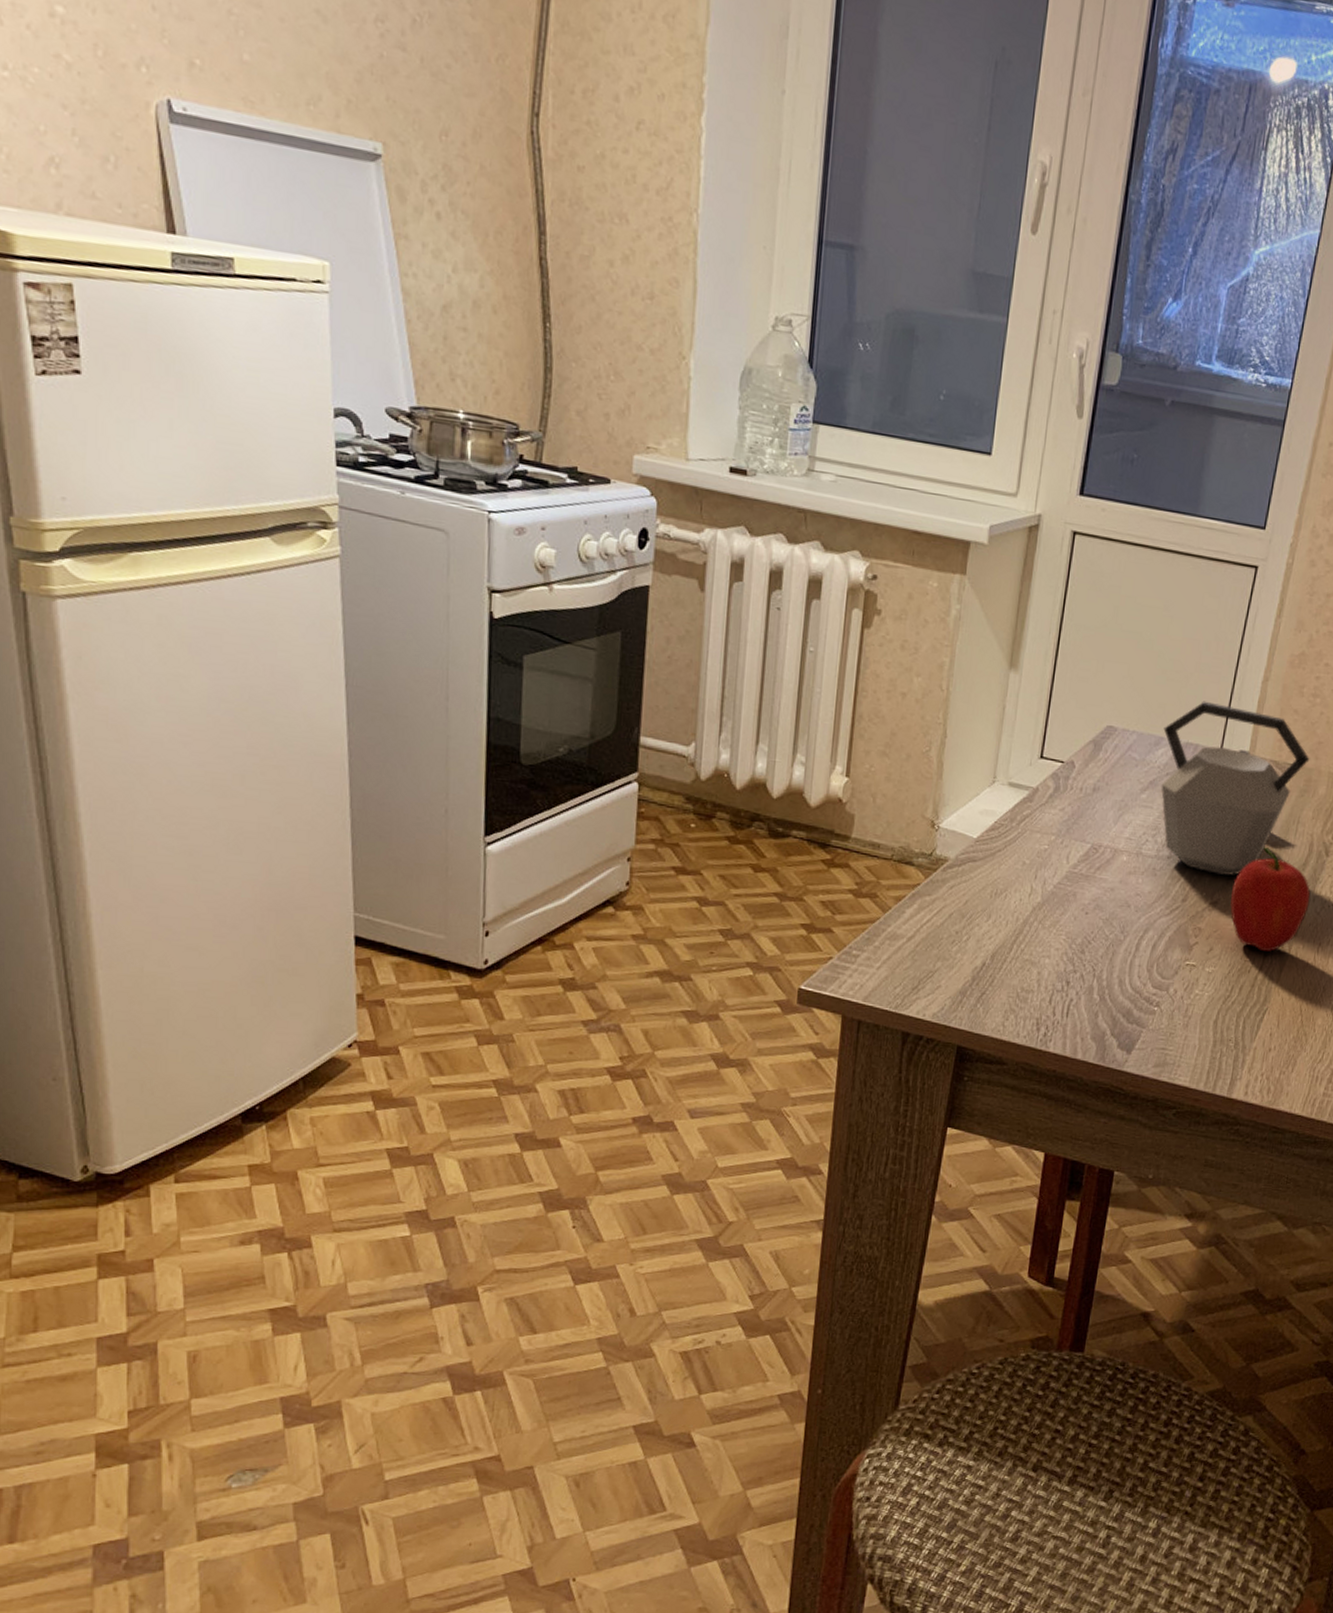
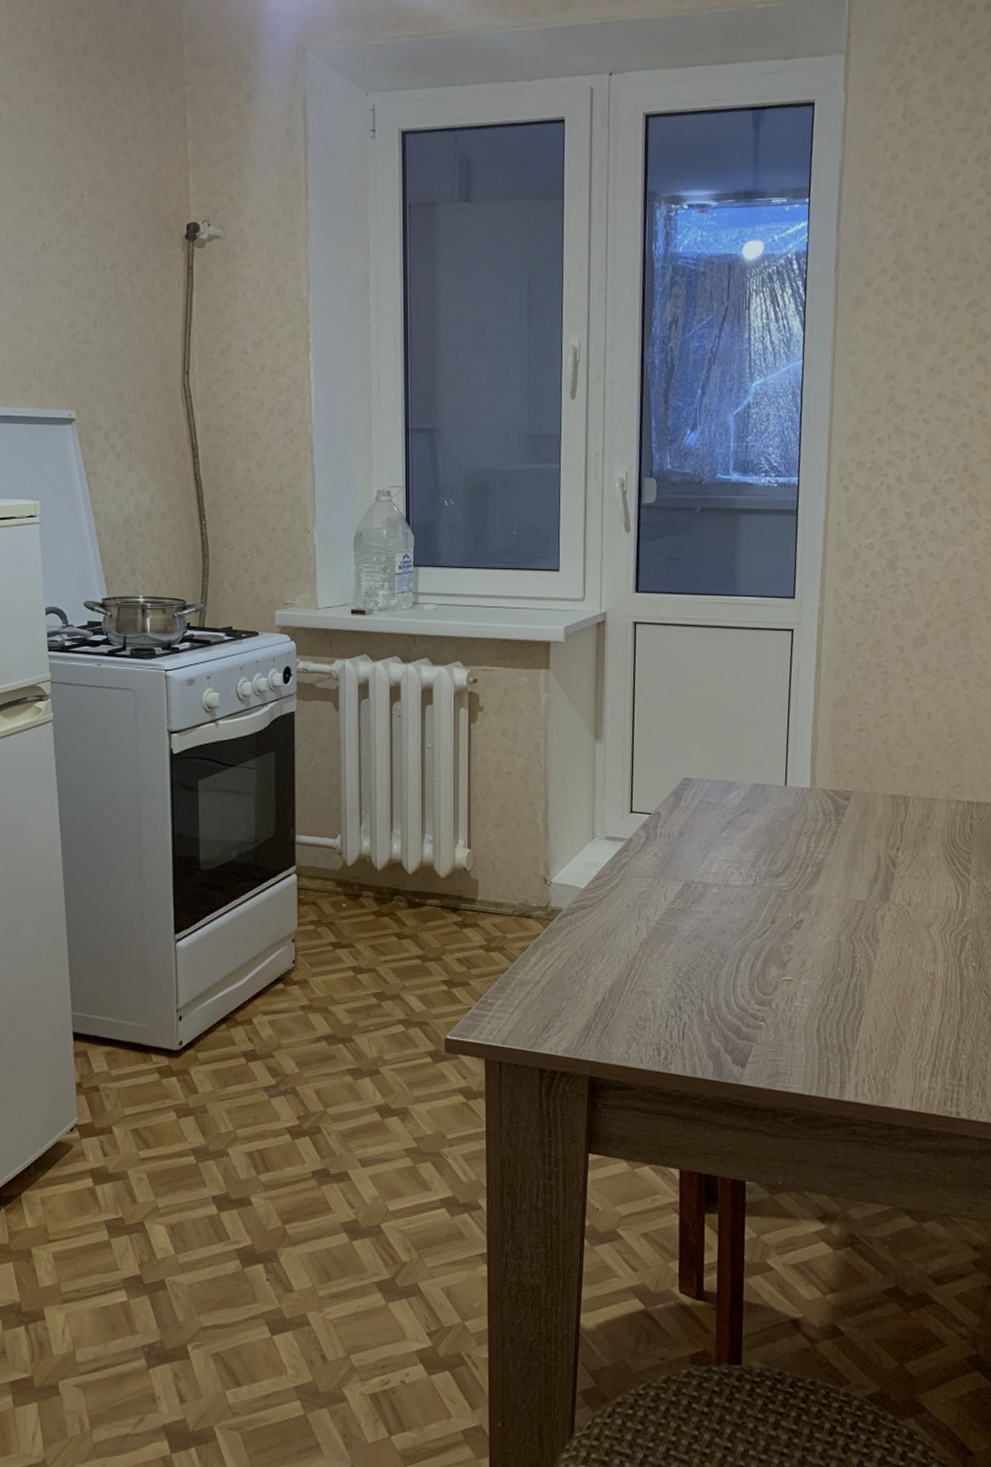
kettle: present [1161,701,1310,876] -> none [733,747,865,896]
fruit: present [1230,847,1311,952] -> none [814,867,886,961]

